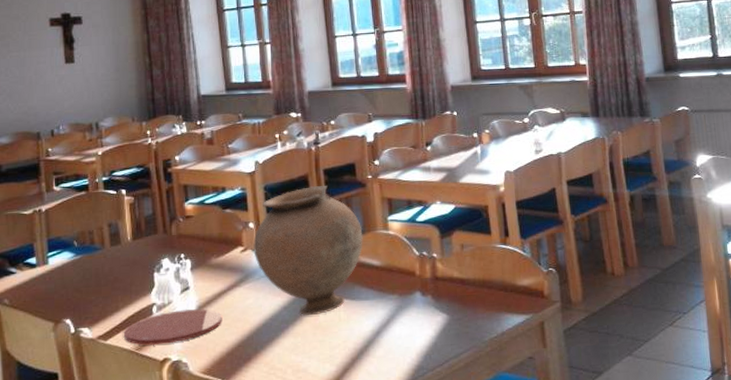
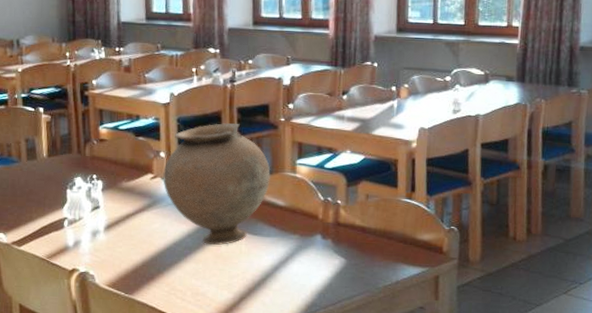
plate: present [123,309,222,345] -> none [36,226,129,256]

